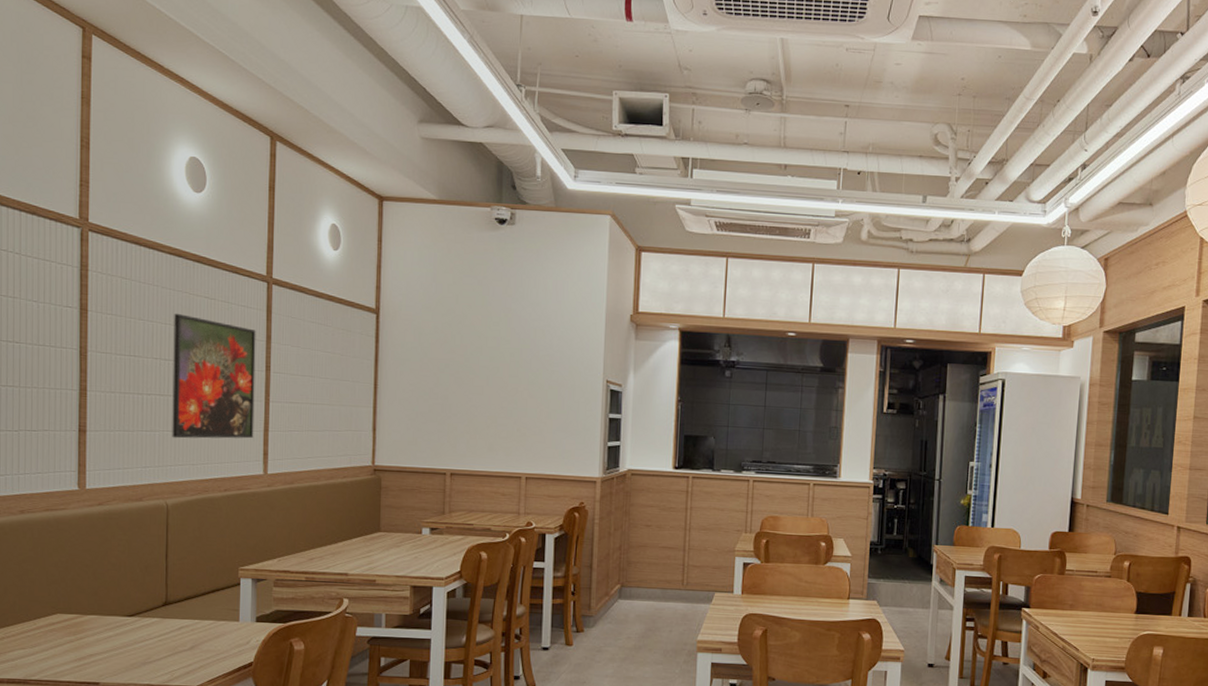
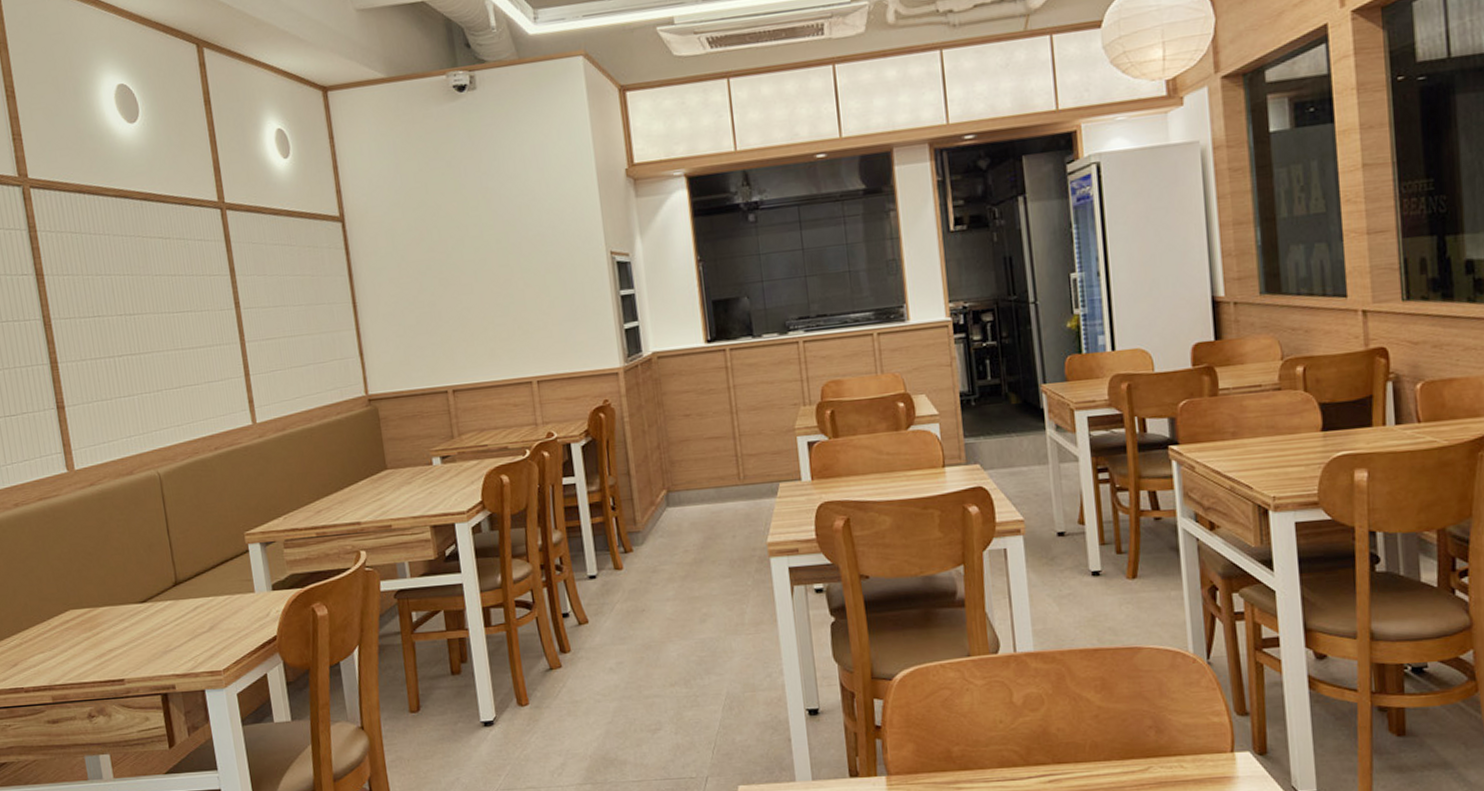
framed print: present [172,314,256,439] -> none [131,261,236,400]

